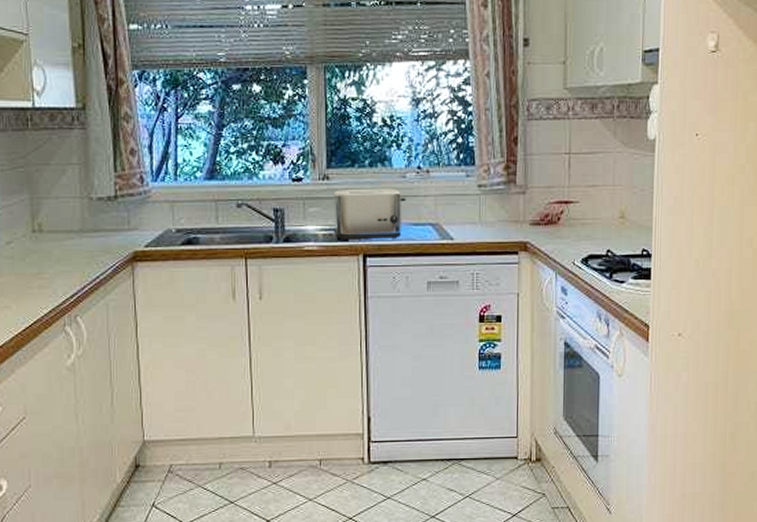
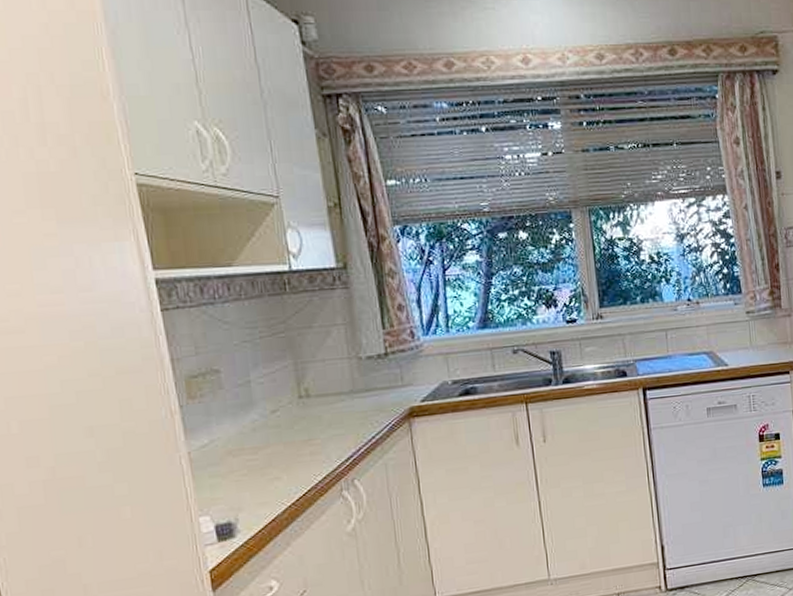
toaster: present [333,188,406,240] -> none [608,322,680,376]

